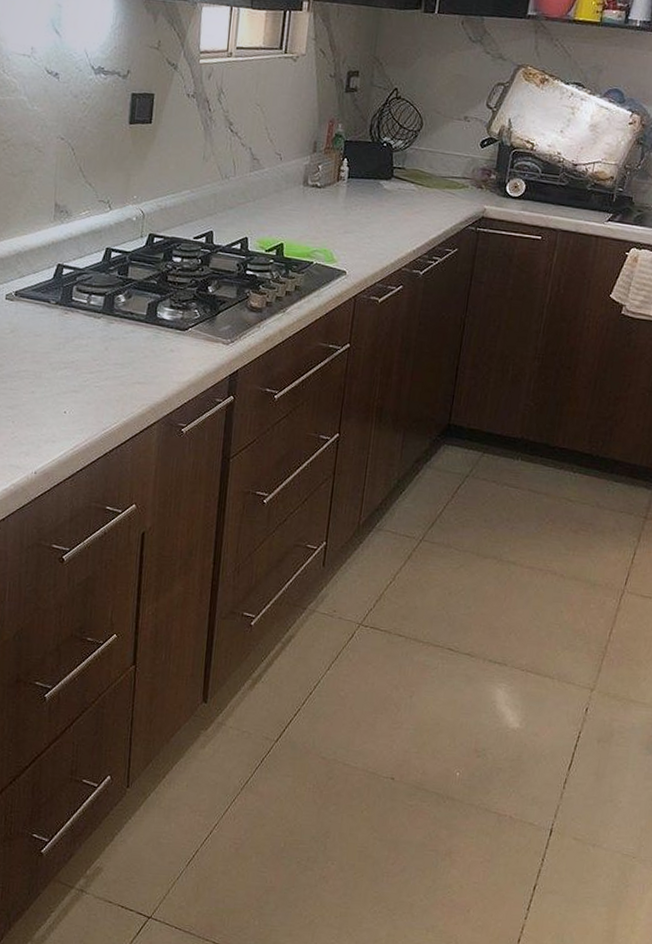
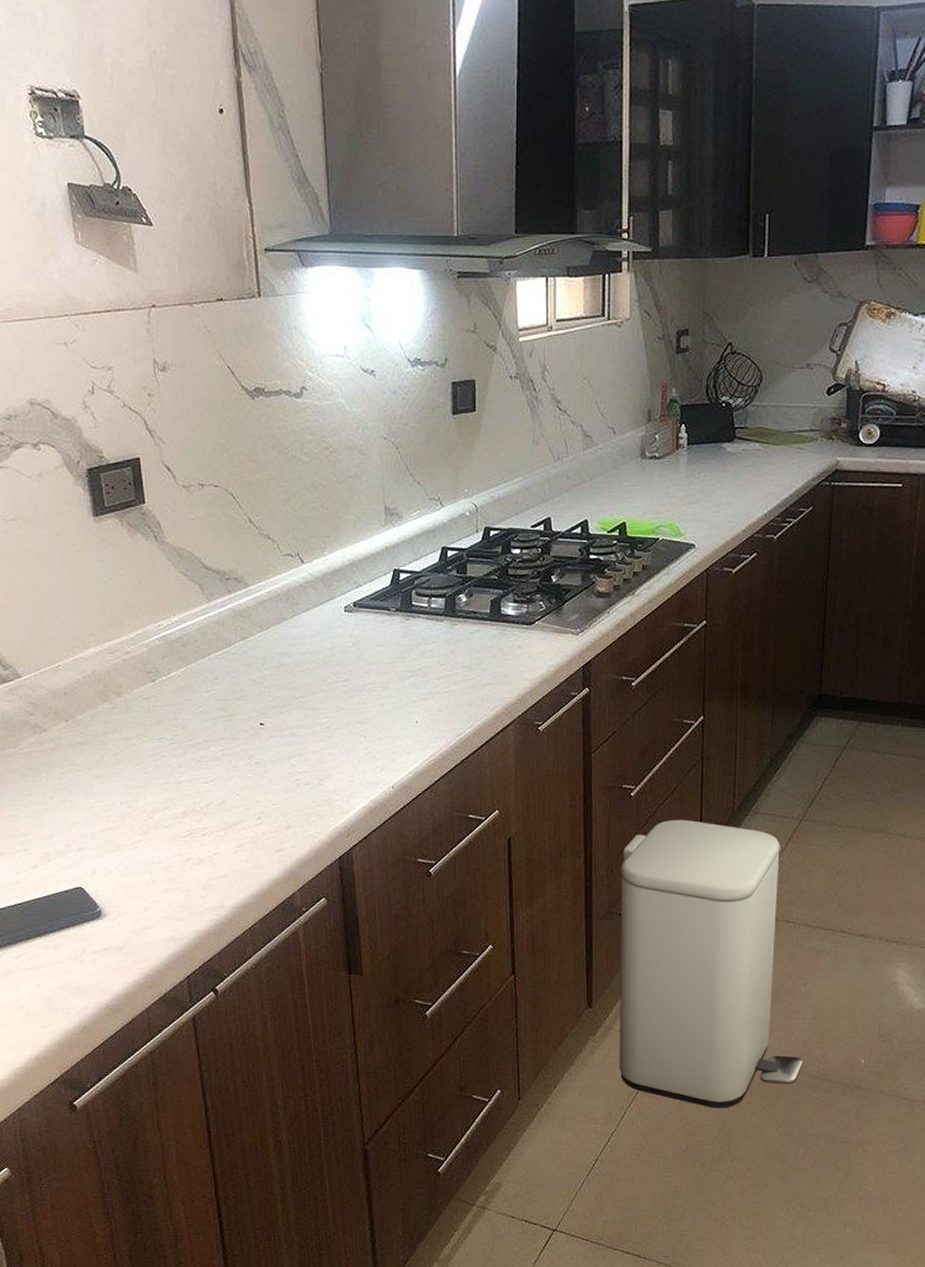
pedal bin: none [227,528,403,810] -> present [619,819,804,1108]

